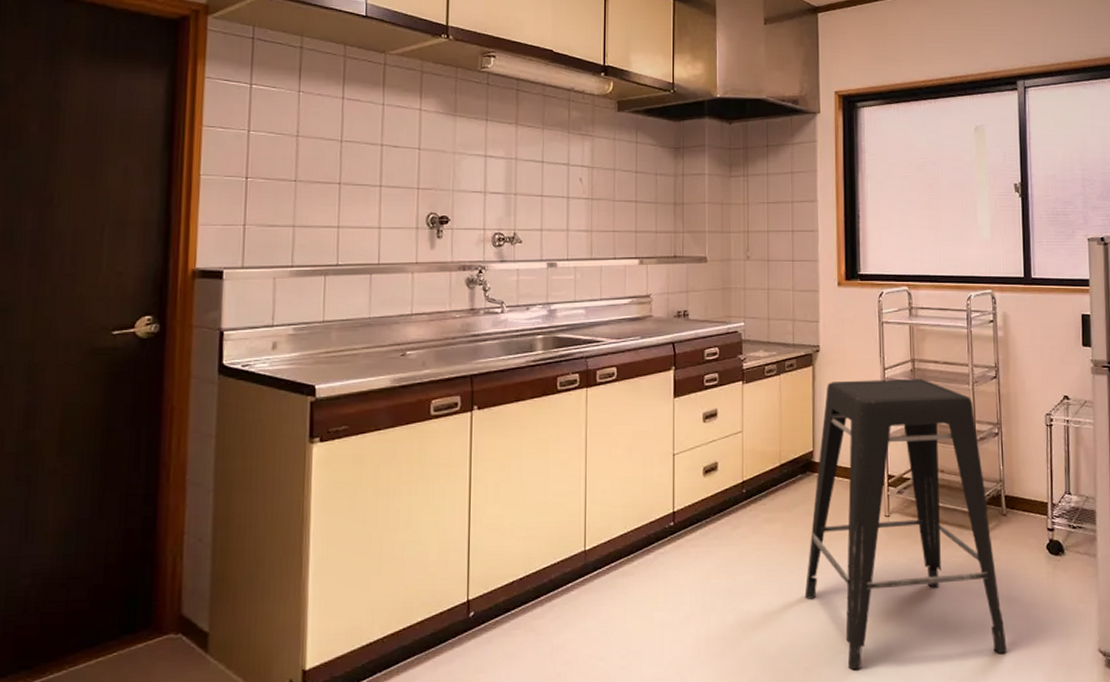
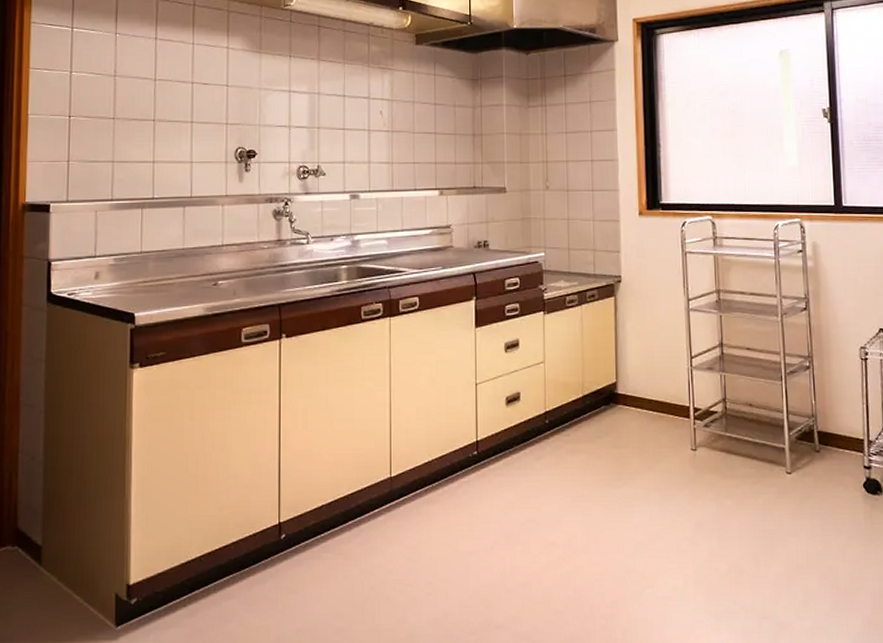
stool: present [804,379,1007,671] -> none [610,310,822,606]

